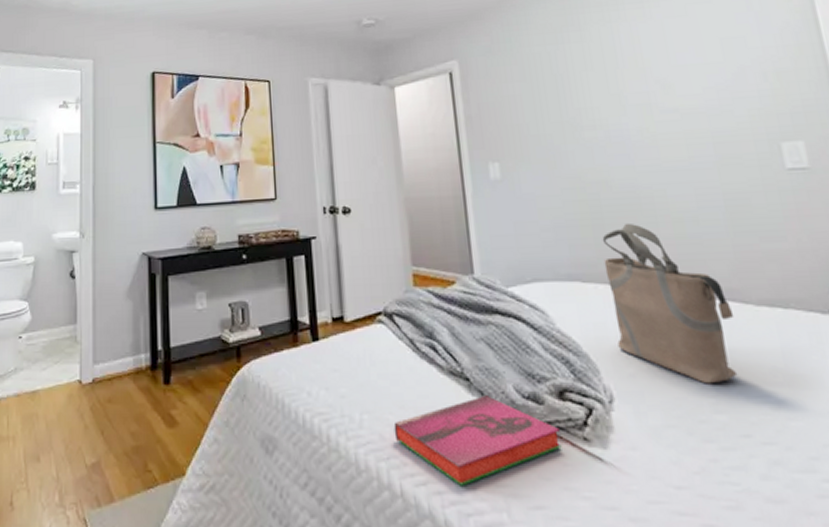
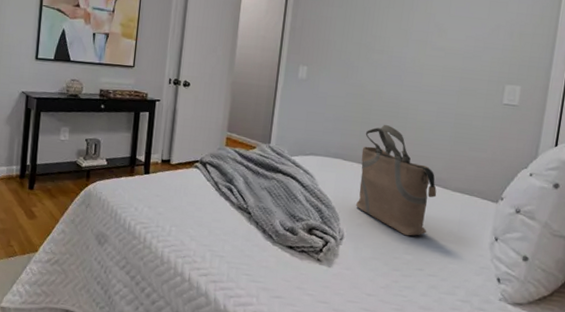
hardback book: present [393,395,562,486] -> none [191,225,303,279]

